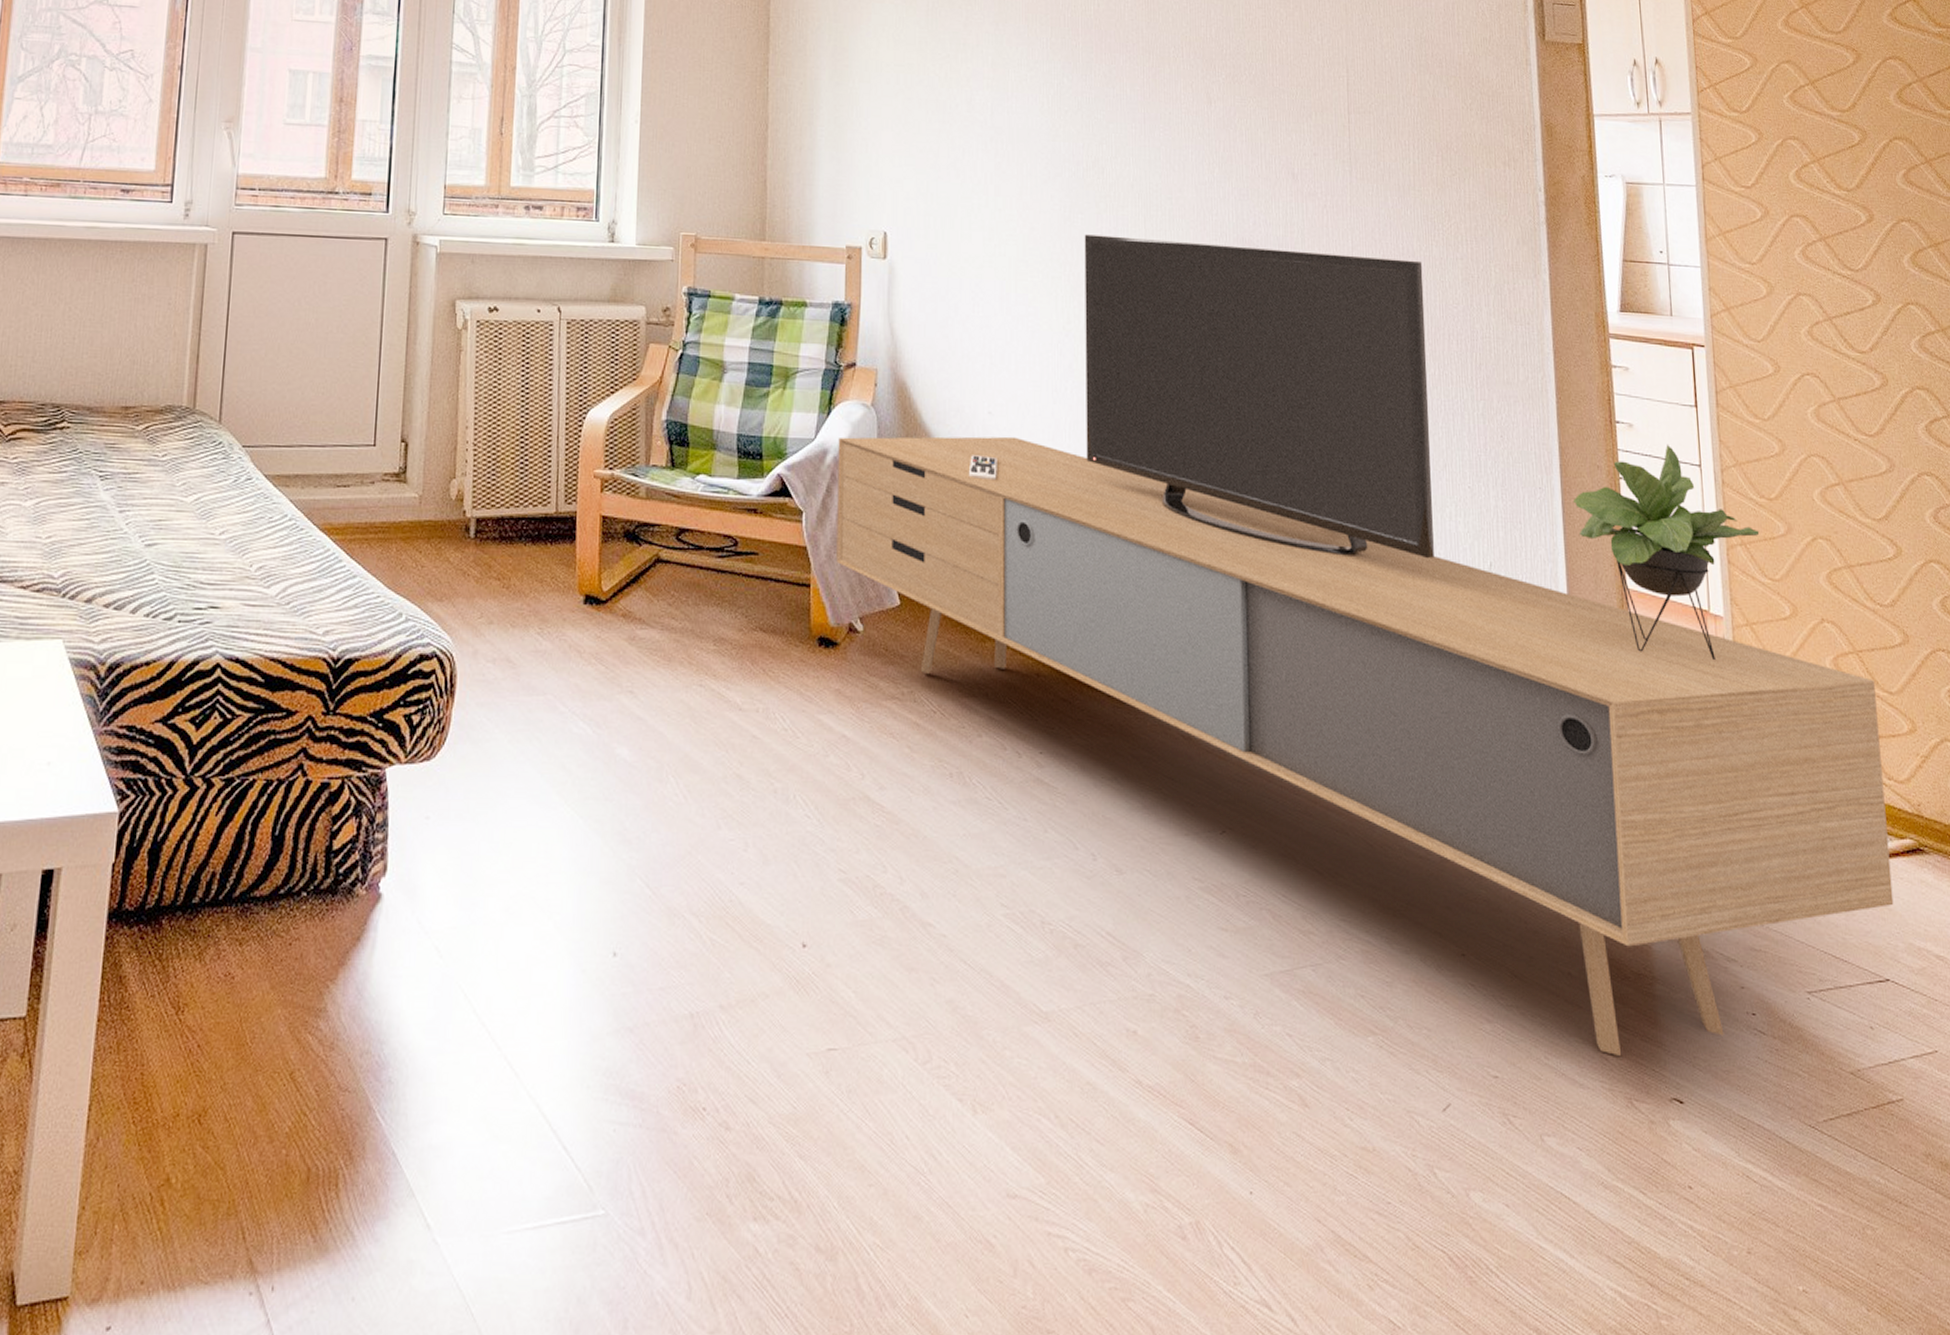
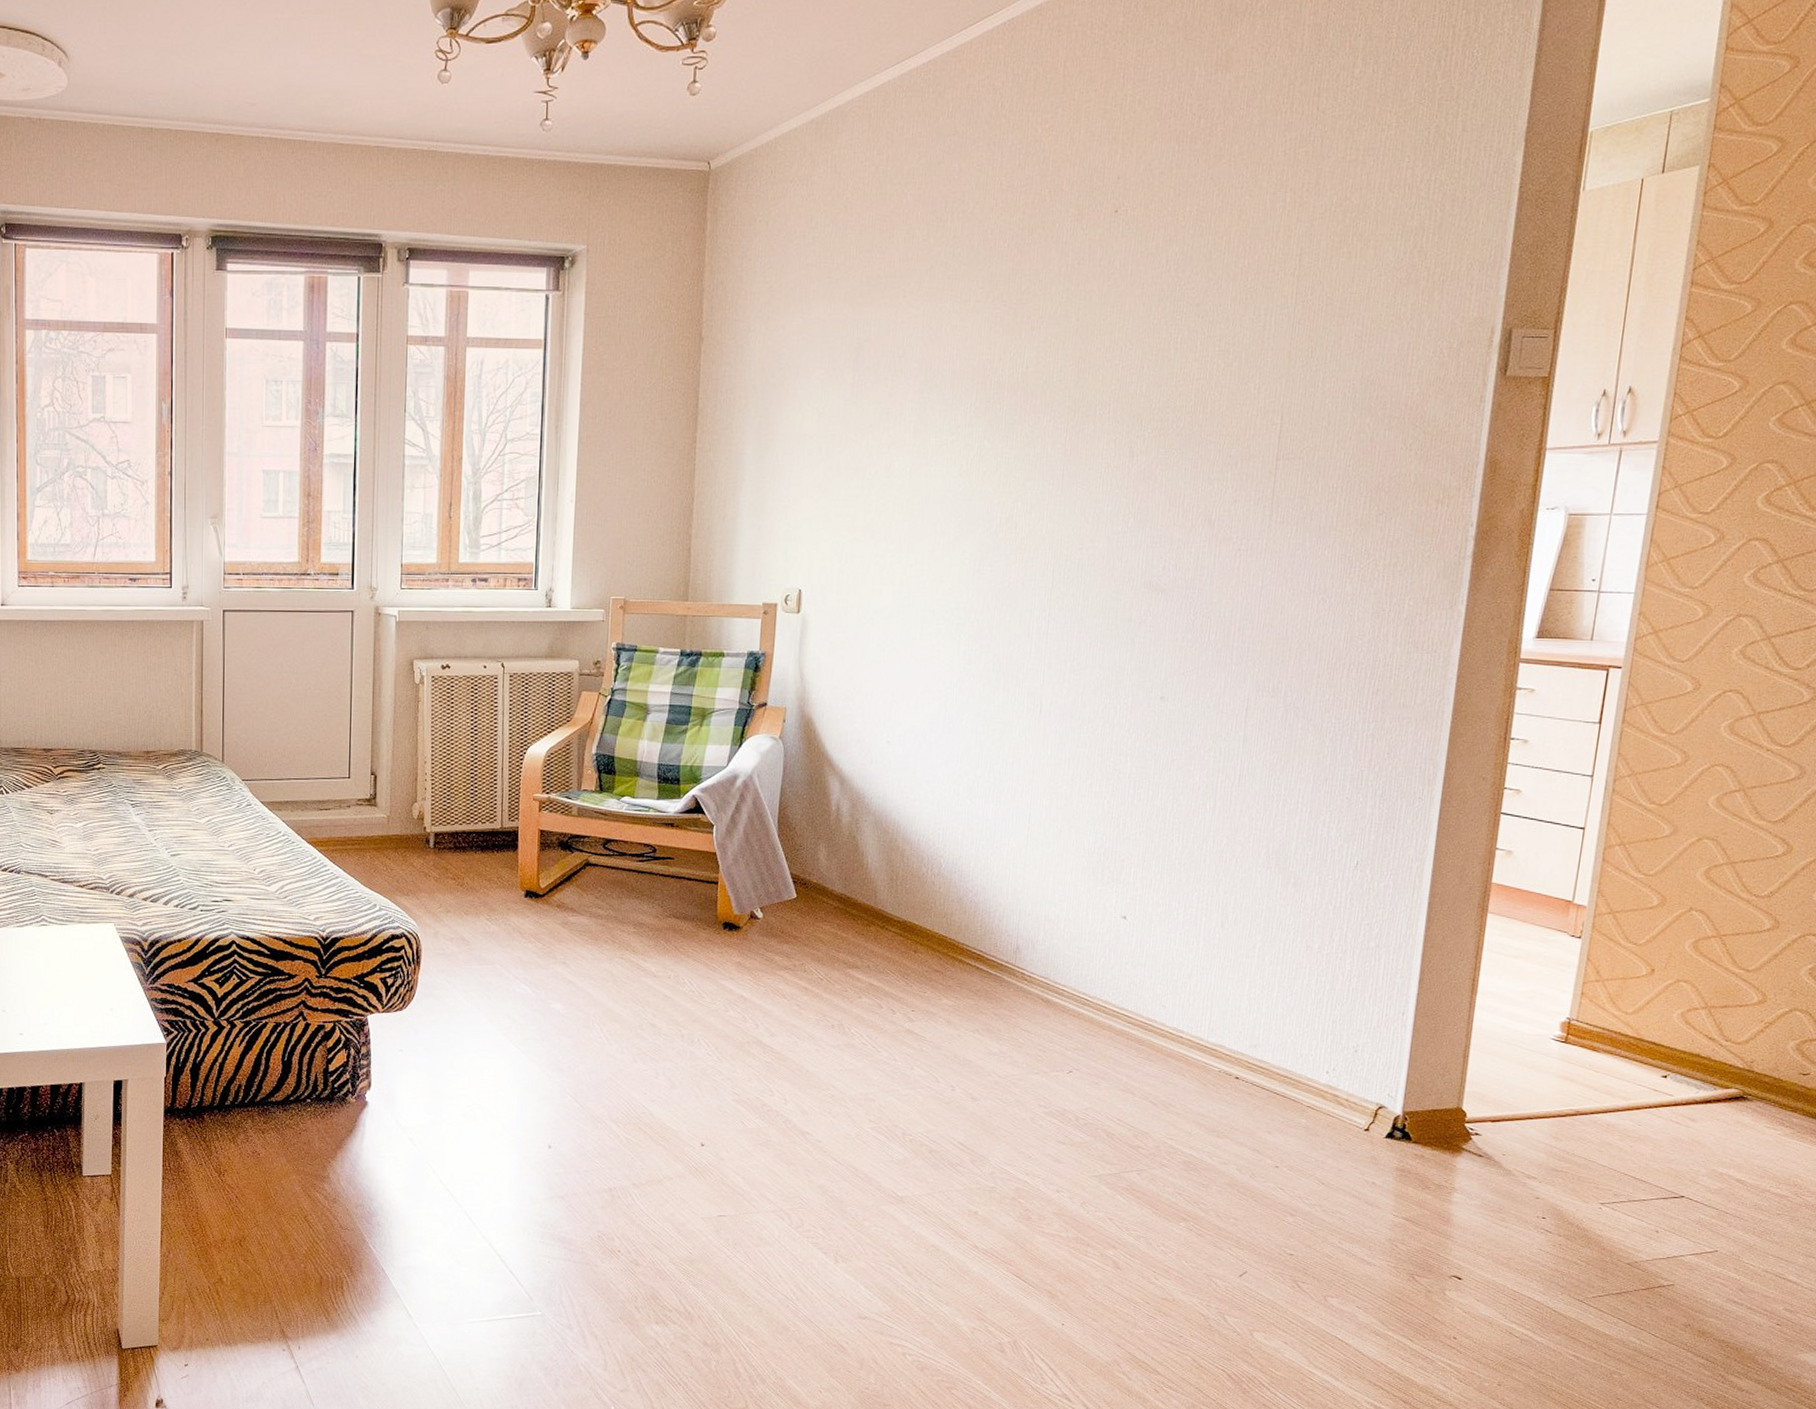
media console: present [836,234,1894,1057] -> none [742,585,1733,1245]

